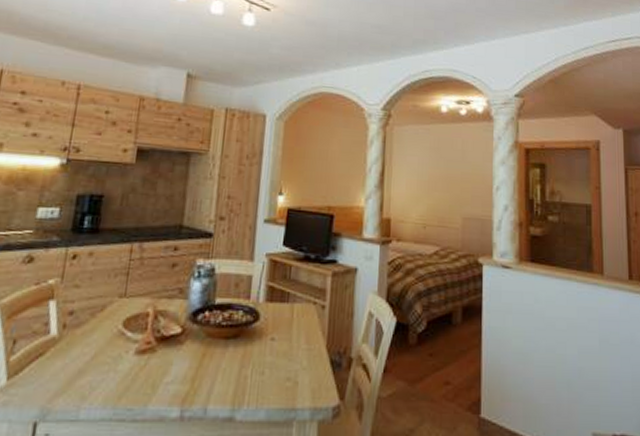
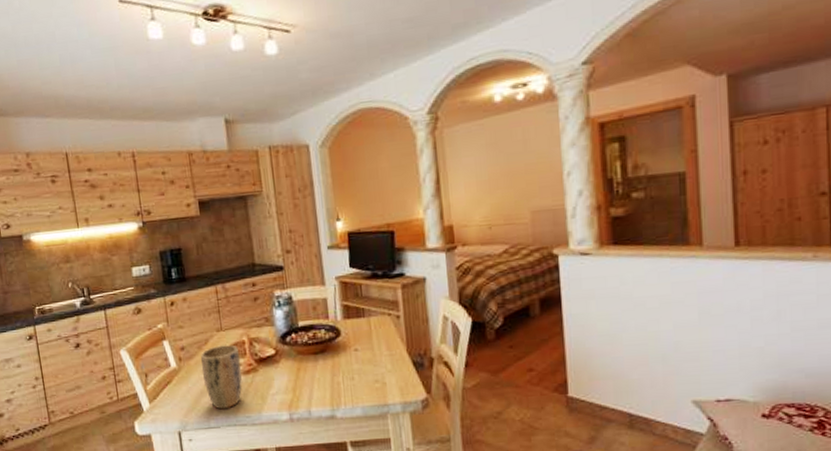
plant pot: none [86,314,139,397] -> present [201,345,242,410]

